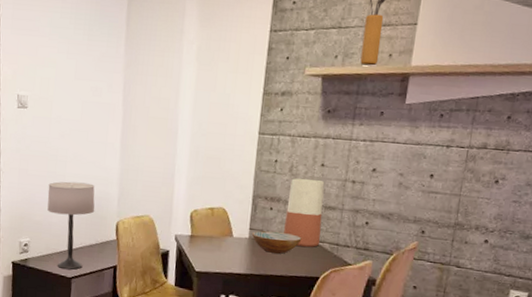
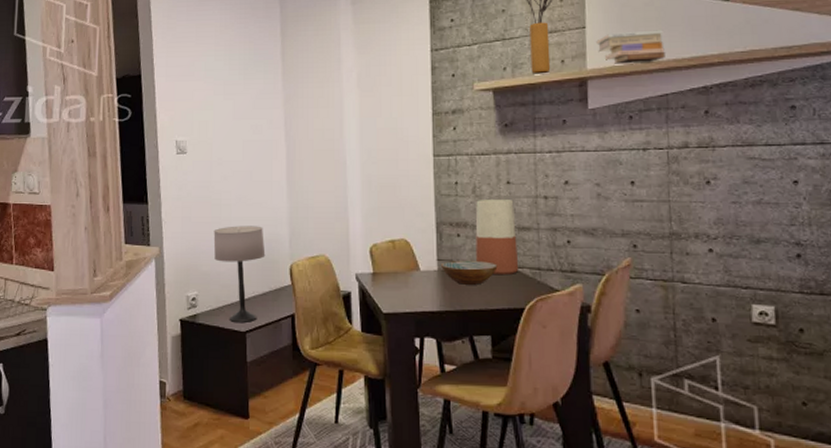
books: none [424,33,487,66] -> present [596,30,665,64]

